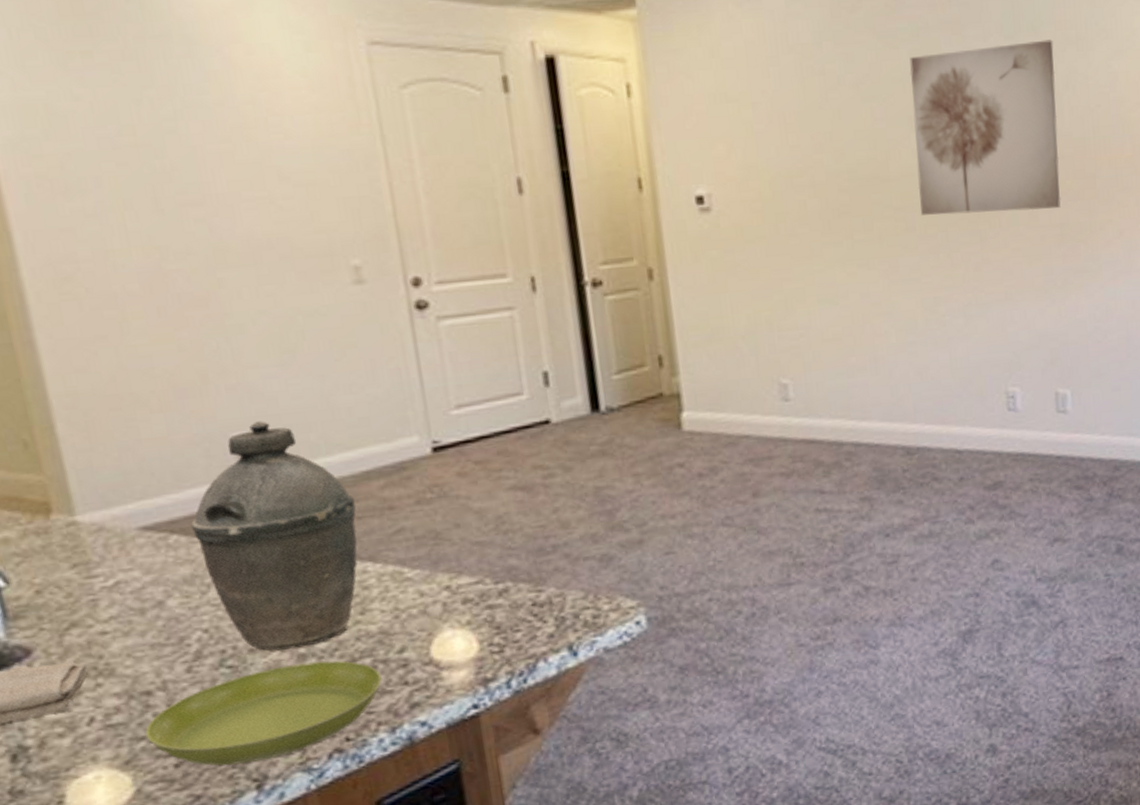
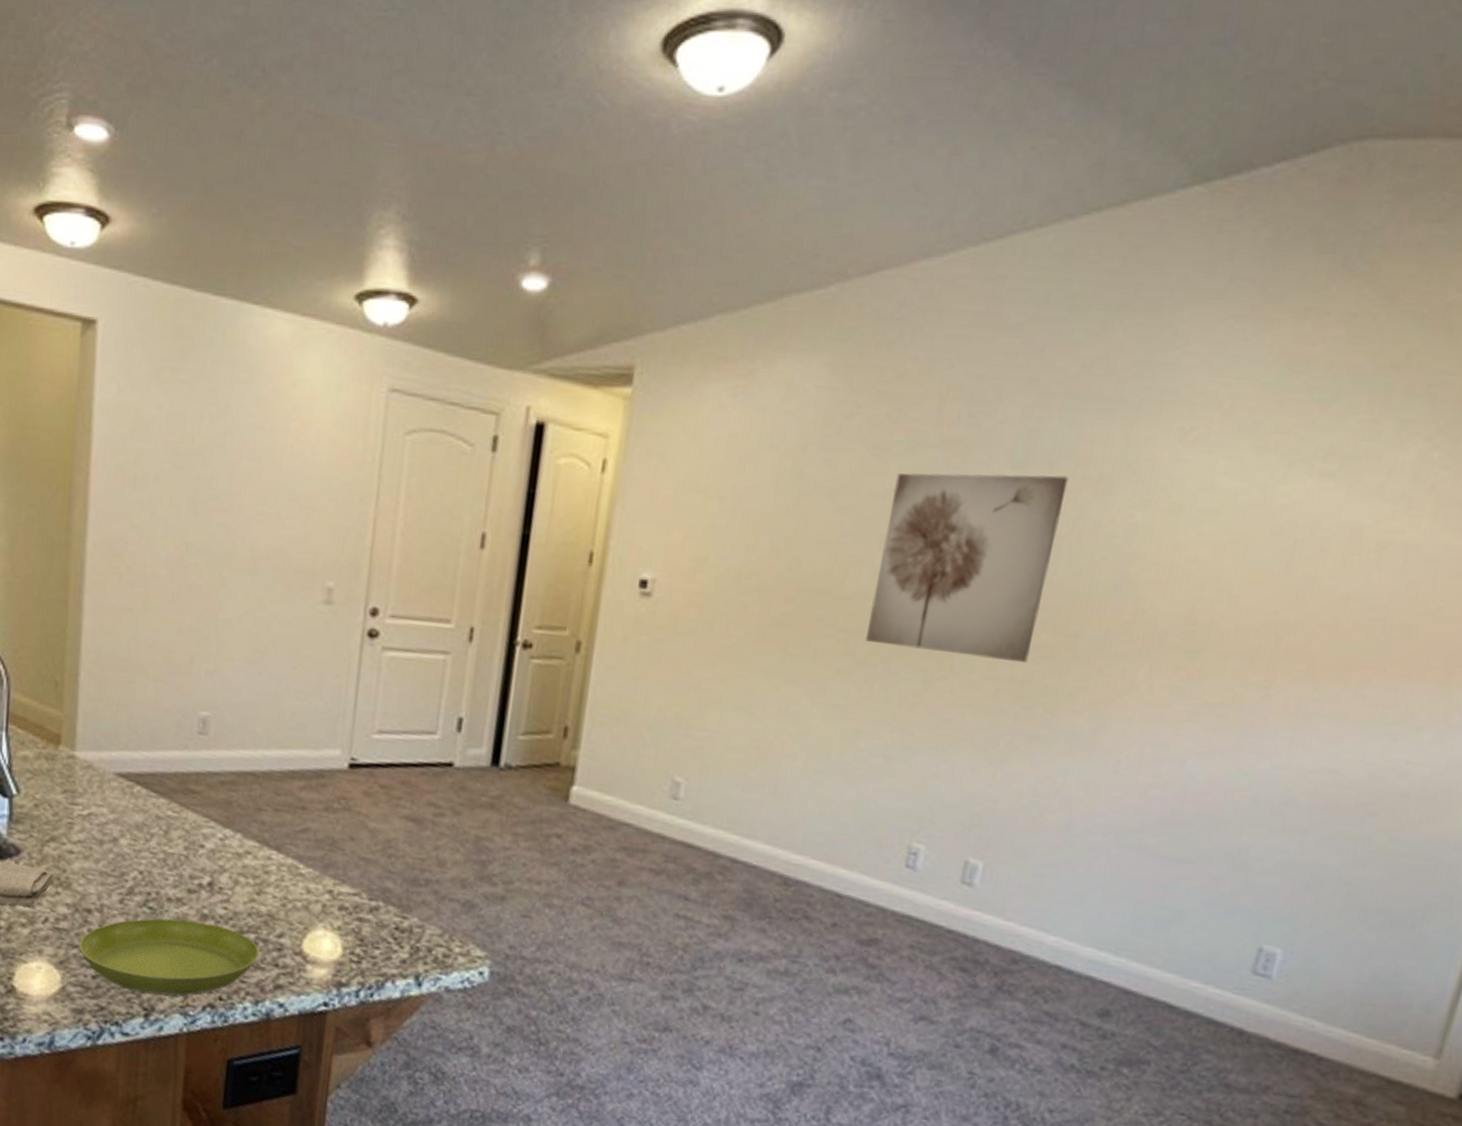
kettle: present [191,421,358,651] -> none [152,706,277,909]

